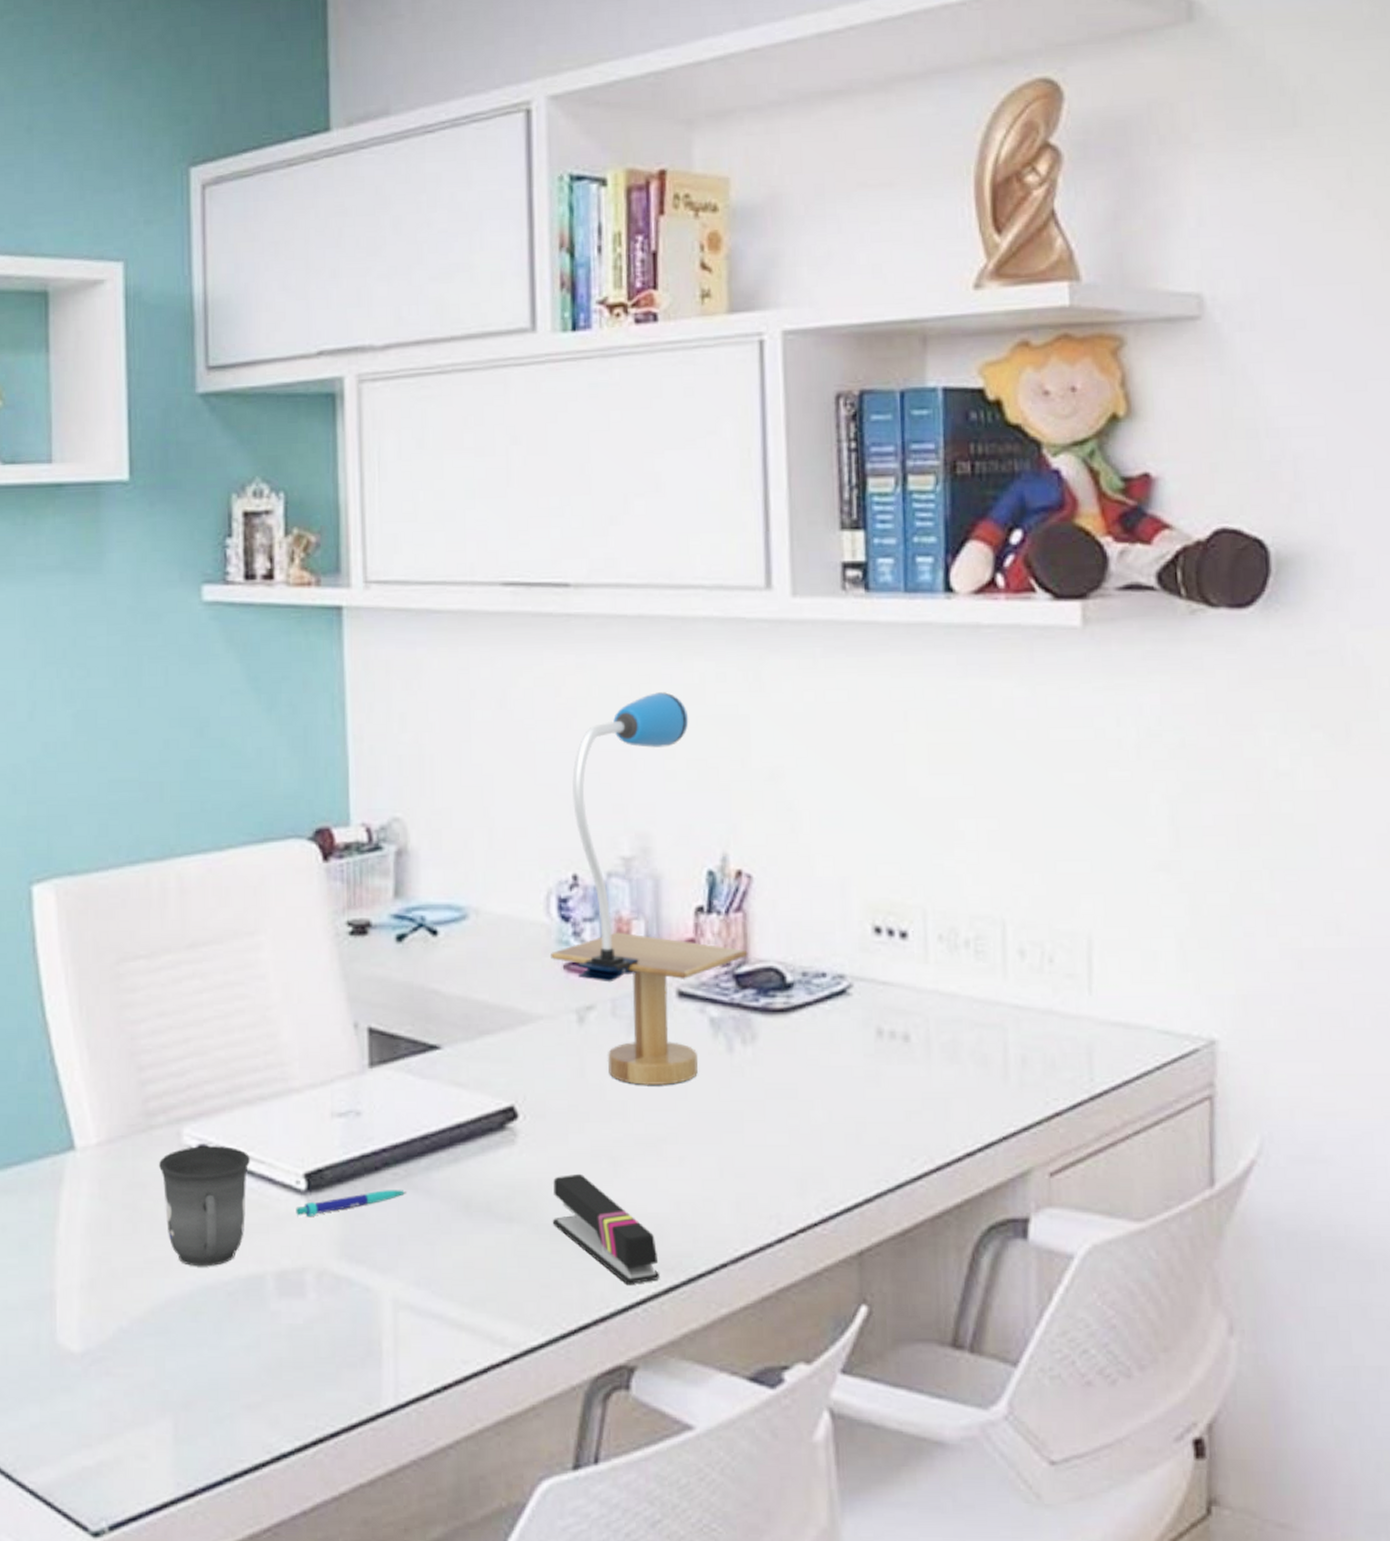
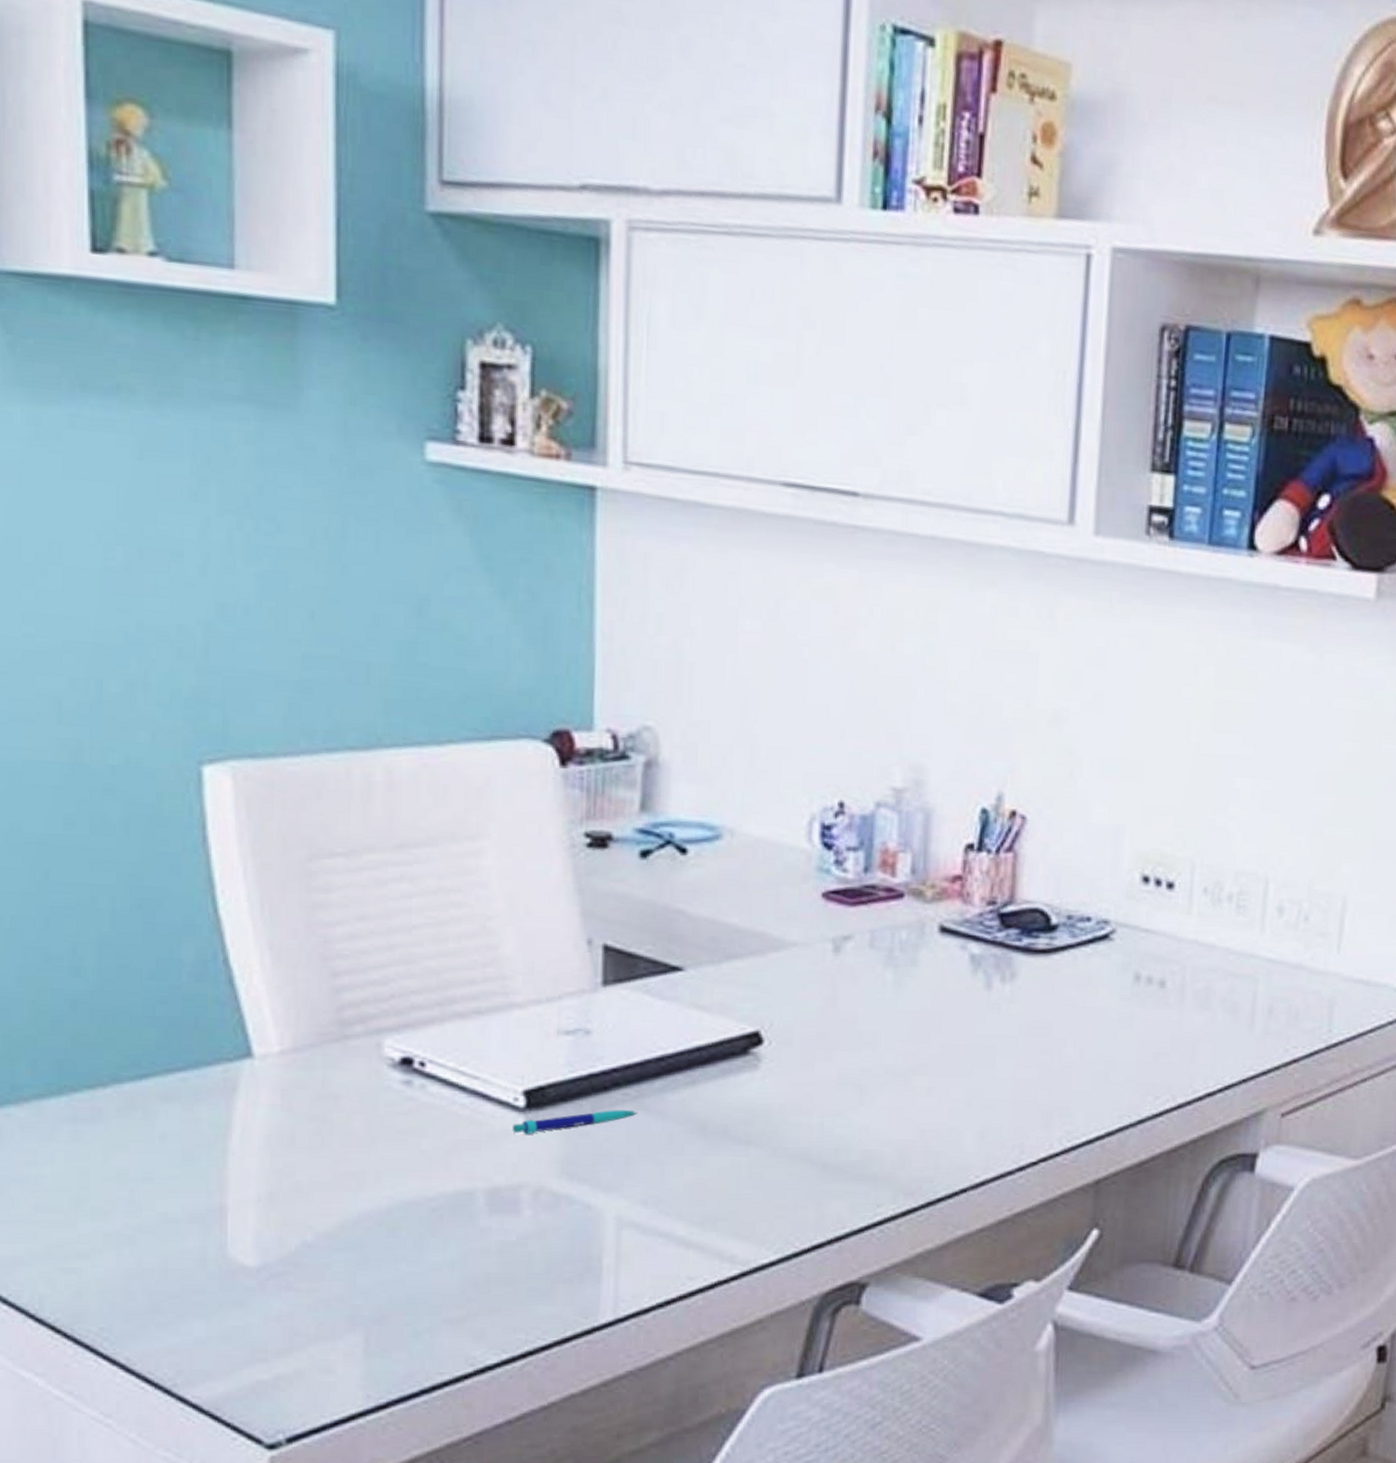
mug: present [158,1146,250,1267] -> none [353,1059,462,1183]
desk lamp: present [551,692,748,1085] -> none [809,620,1015,1018]
stapler: present [553,1173,659,1284] -> none [793,1099,899,1207]

